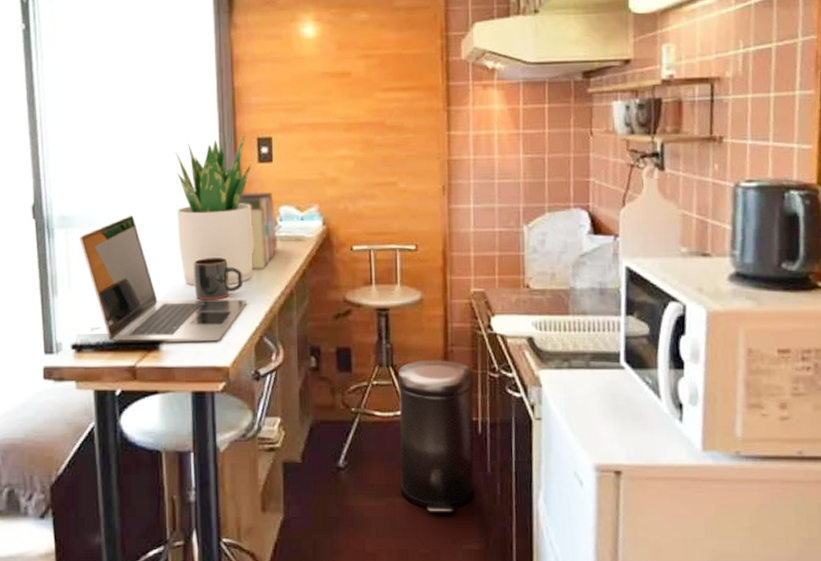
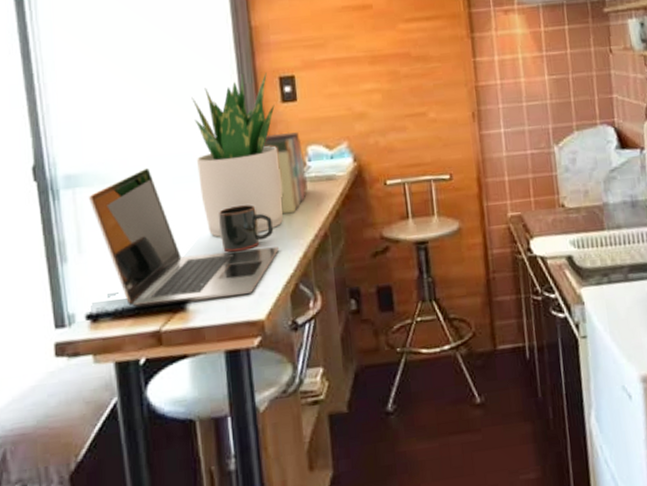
pedal bin: present [397,360,475,513] -> none [441,288,528,447]

